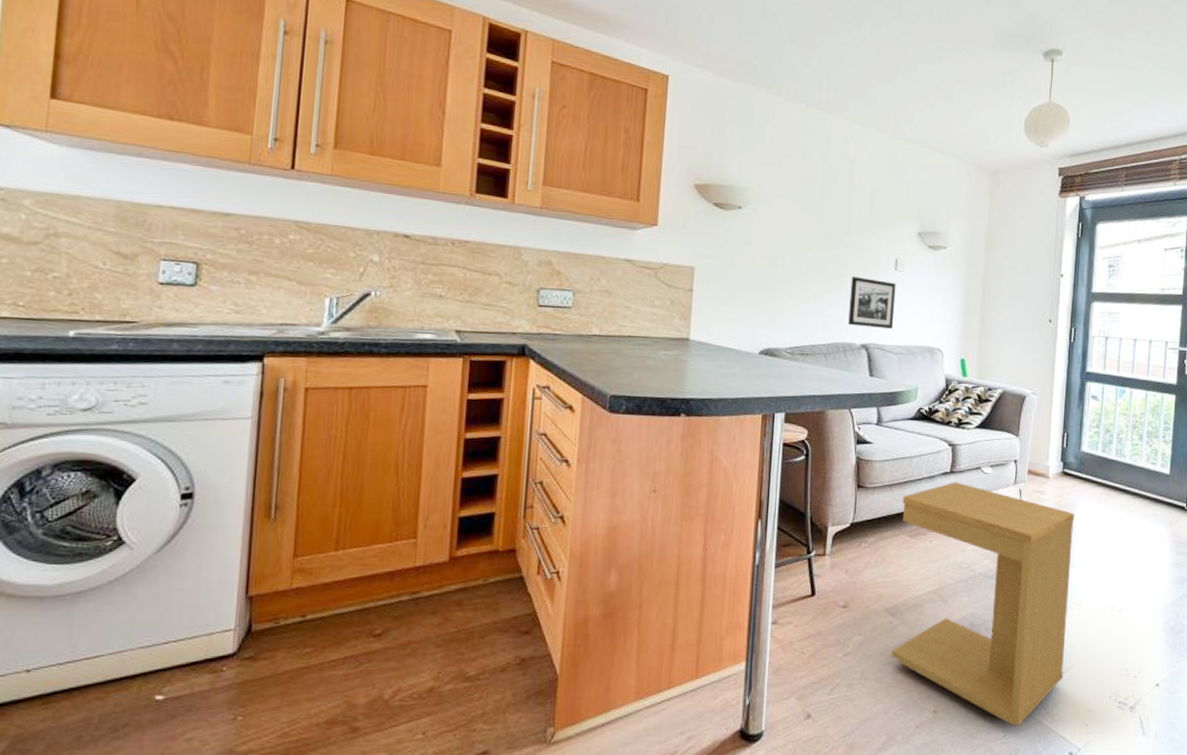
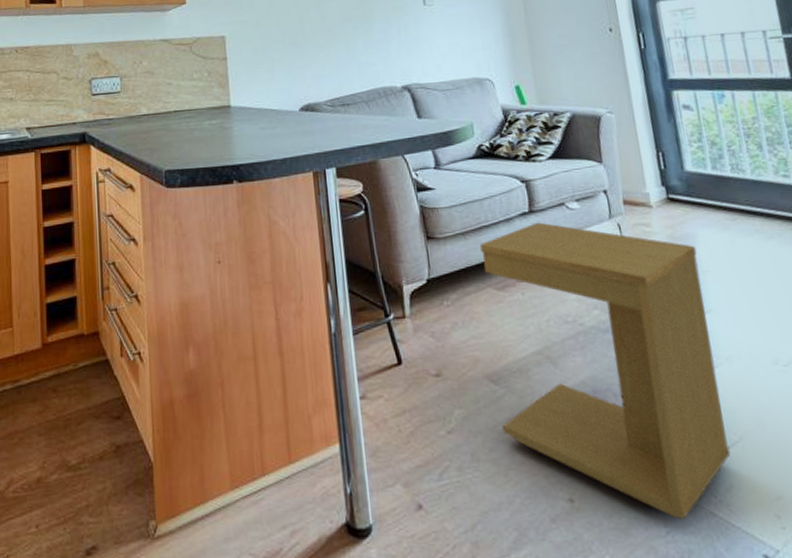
picture frame: present [848,277,896,329] -> none [379,18,434,69]

